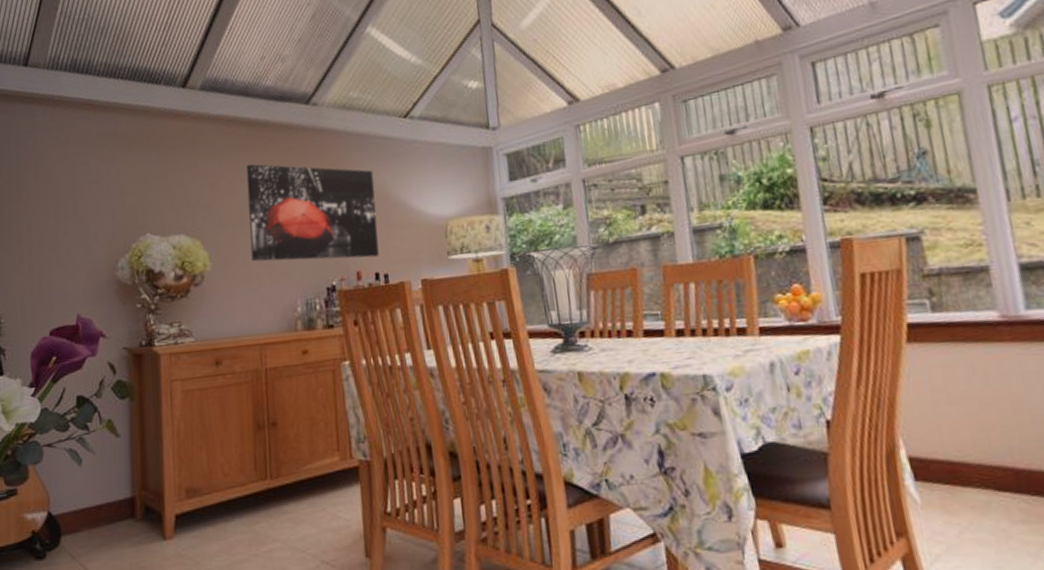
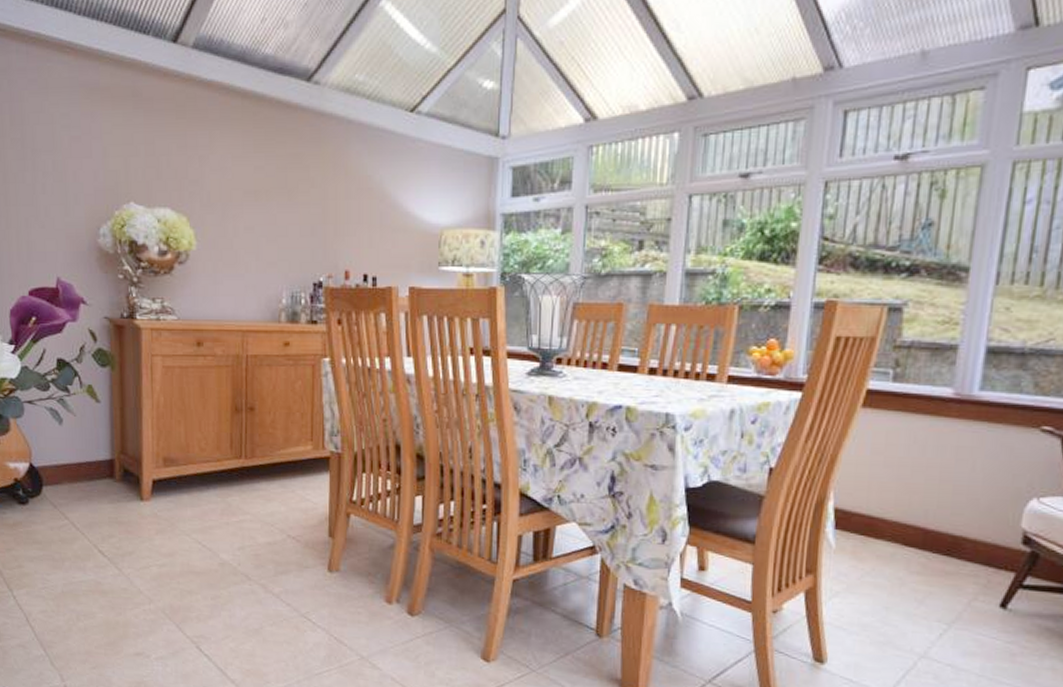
wall art: present [246,163,379,262] -> none [238,140,372,258]

